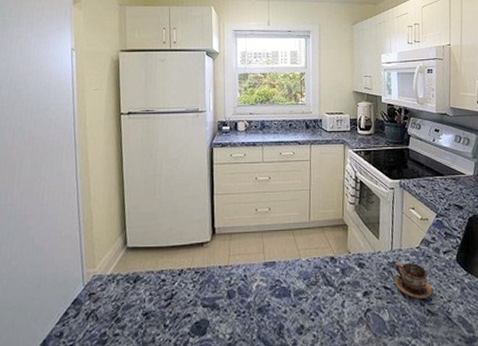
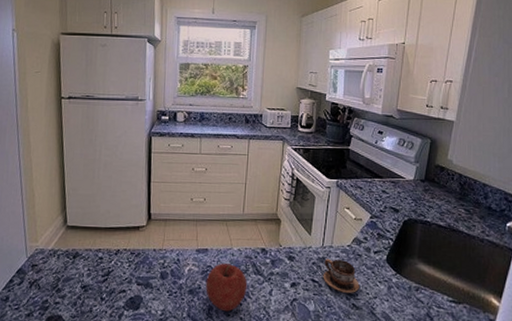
fruit: none [275,276,319,330] -> present [205,263,248,312]

